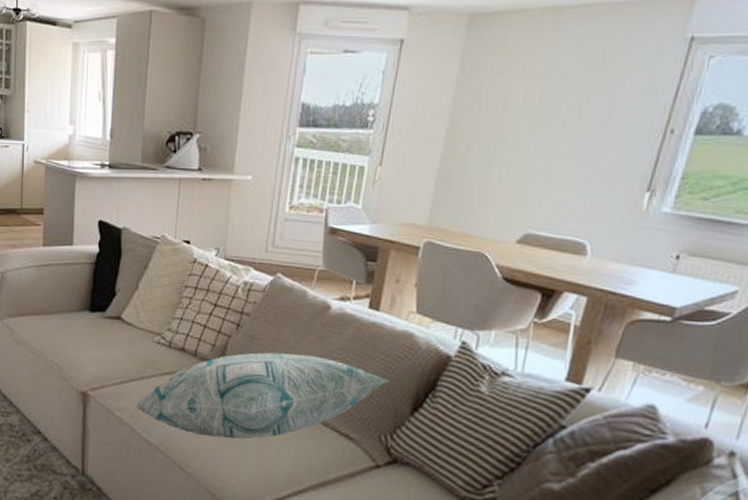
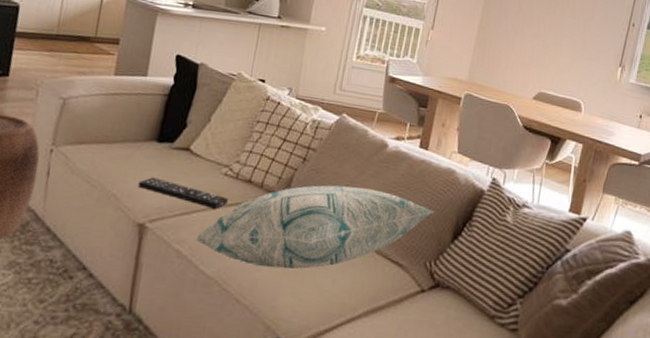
remote control: none [76,347,163,378] -> present [137,177,228,209]

